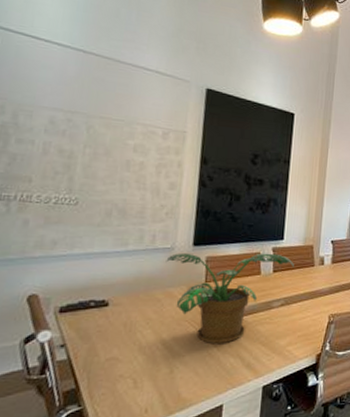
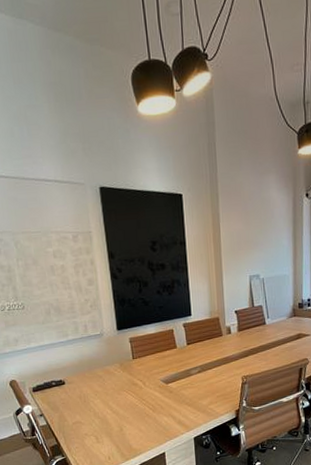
potted plant: present [165,252,294,345] -> none [99,328,204,408]

